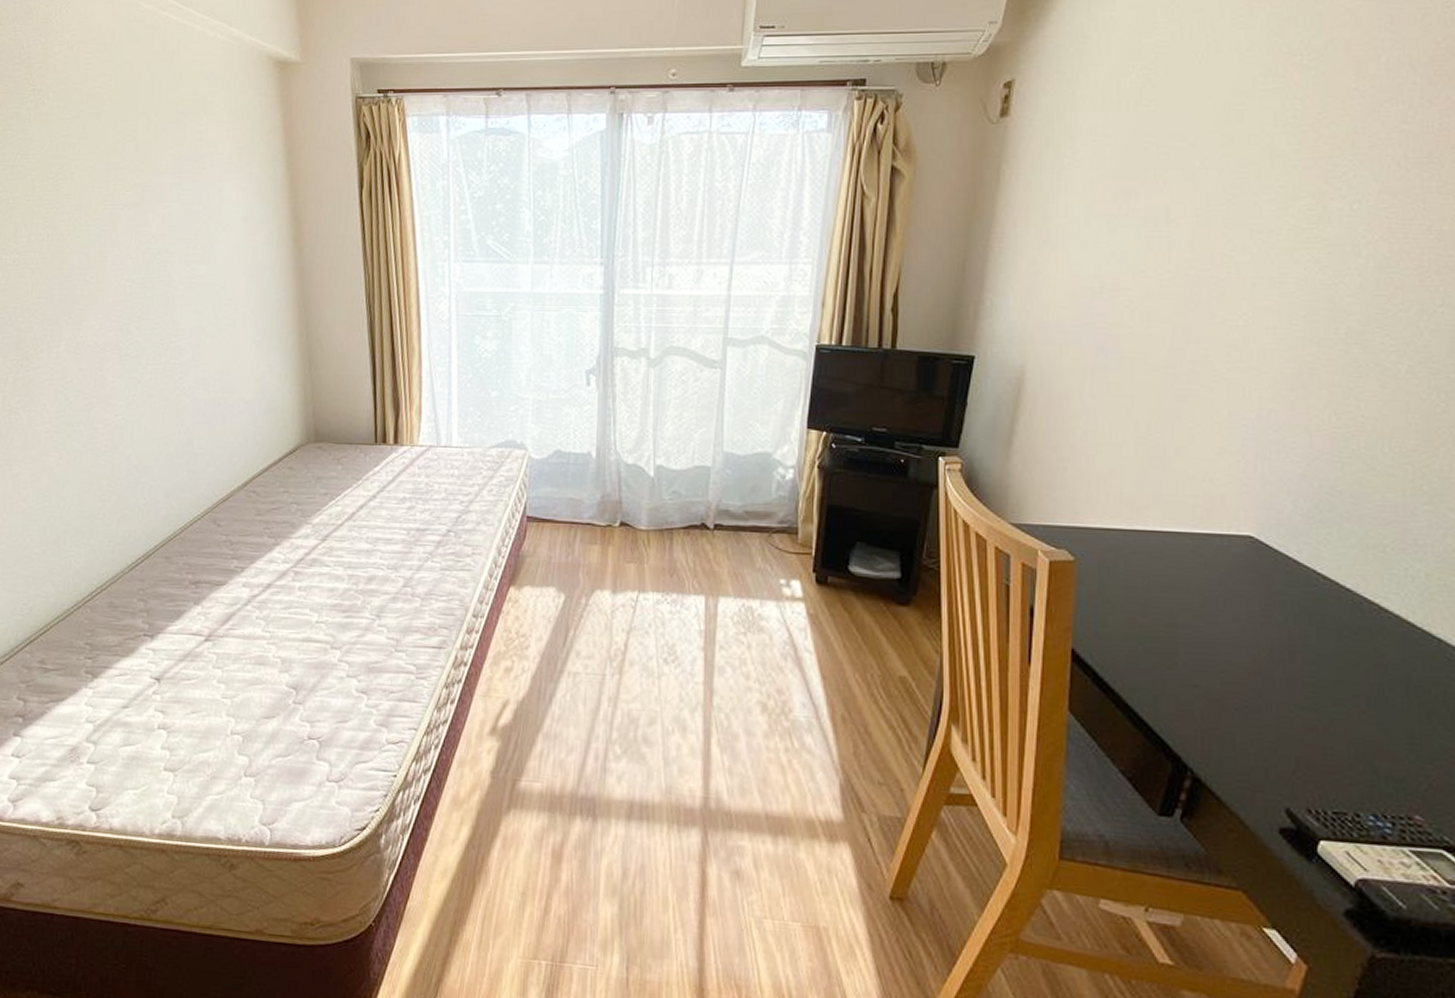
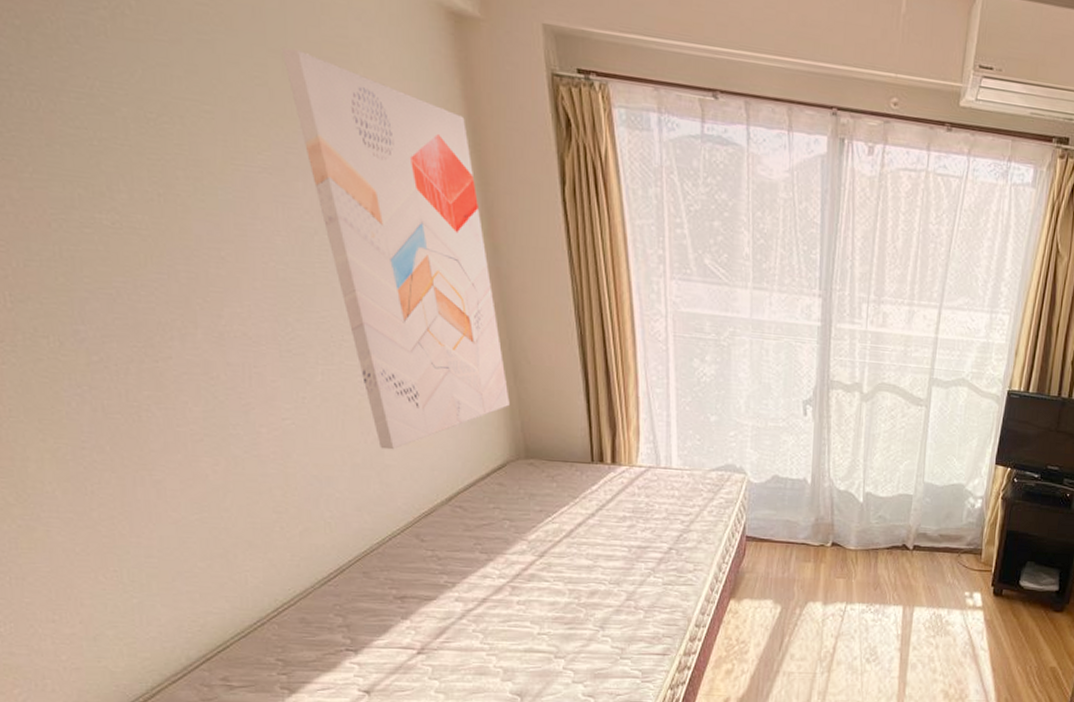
wall art: none [148,109,304,439] -> present [281,47,510,450]

